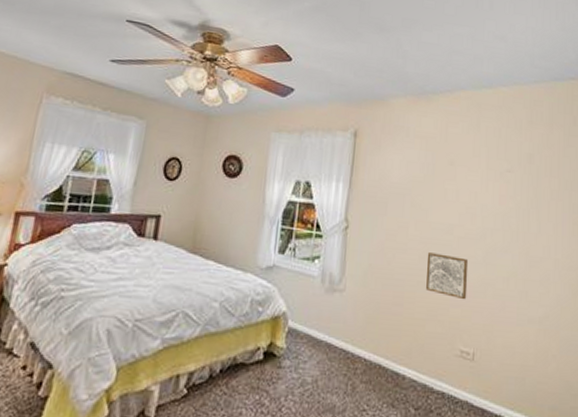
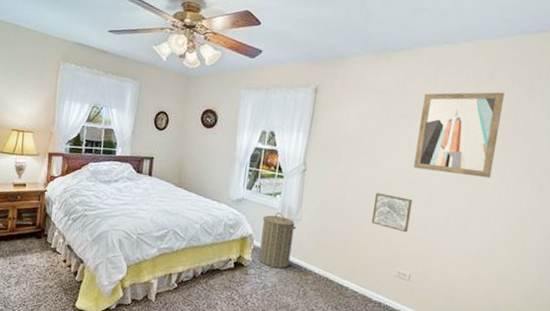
laundry hamper: none [295,282,340,357] -> present [259,212,297,269]
wall art: none [465,138,546,232] -> present [413,92,505,179]

